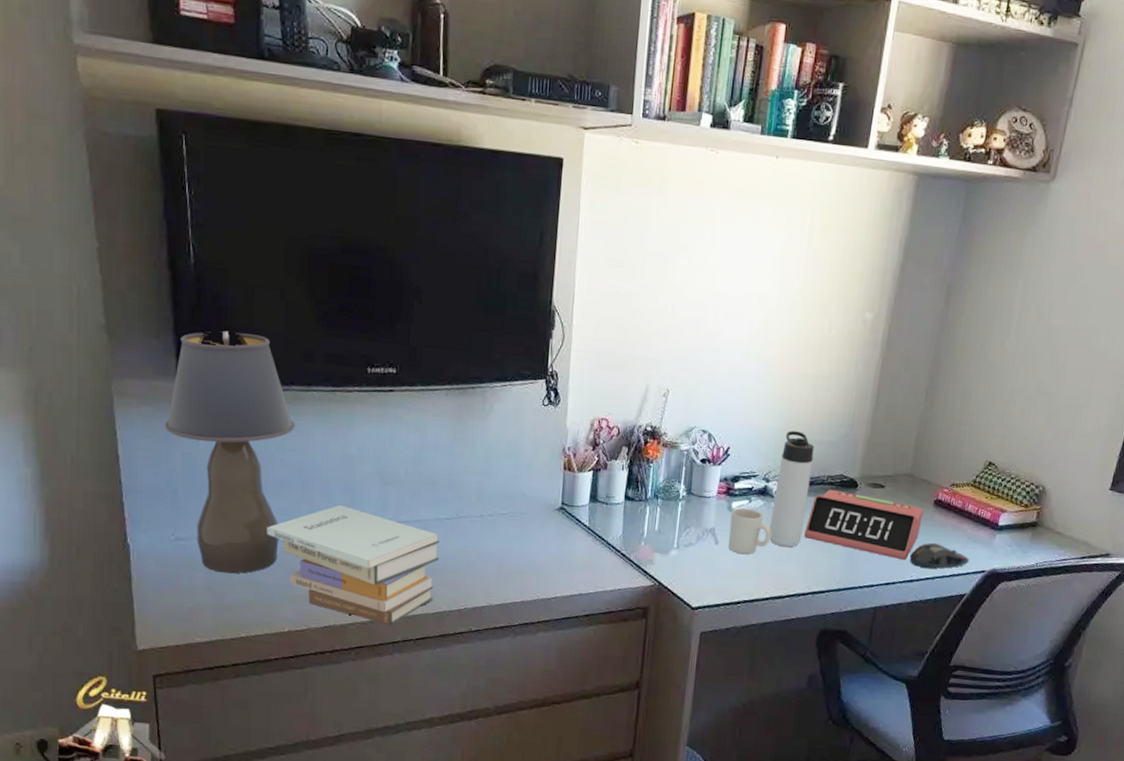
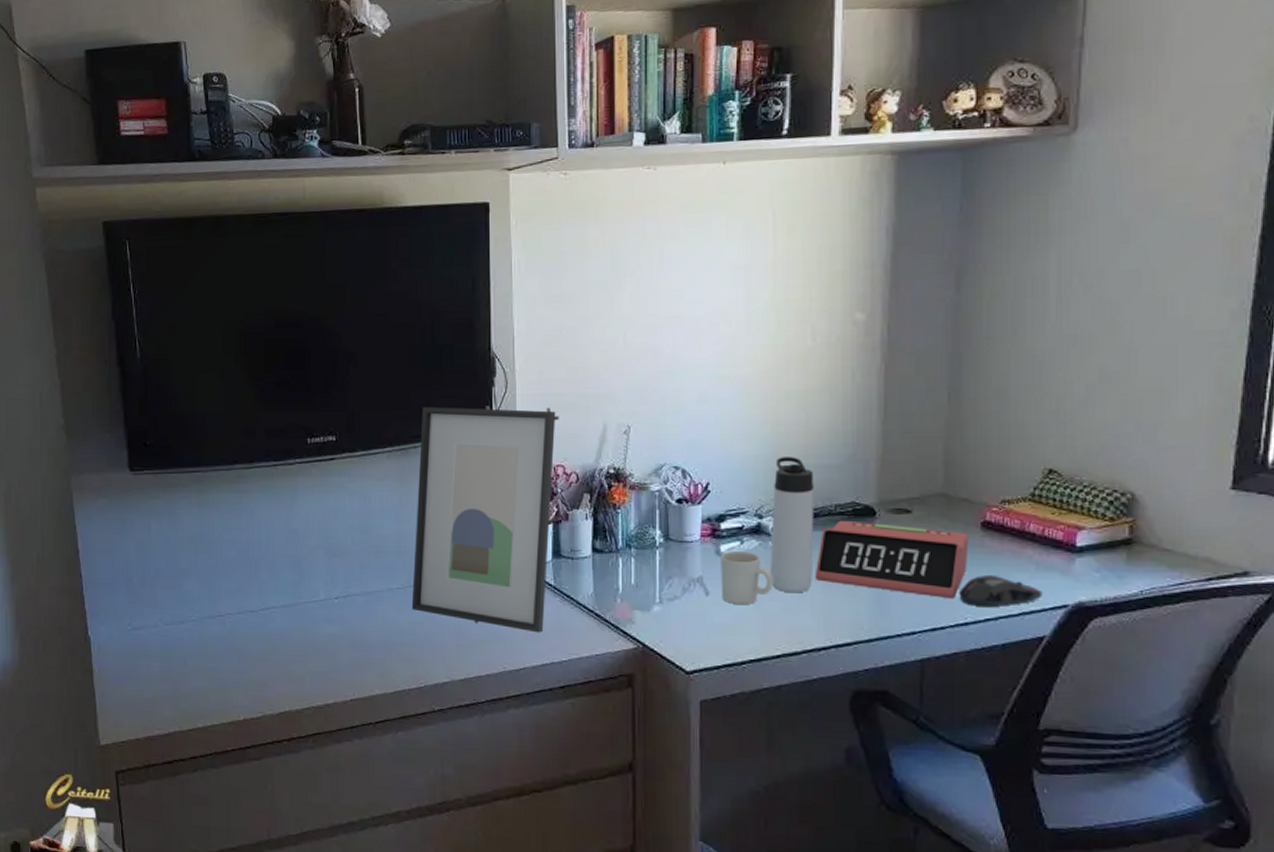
table lamp: present [164,330,295,574] -> none [119,417,240,661]
books: present [267,505,440,626] -> none [218,582,394,708]
picture frame: none [457,350,608,568] -> present [411,406,559,633]

